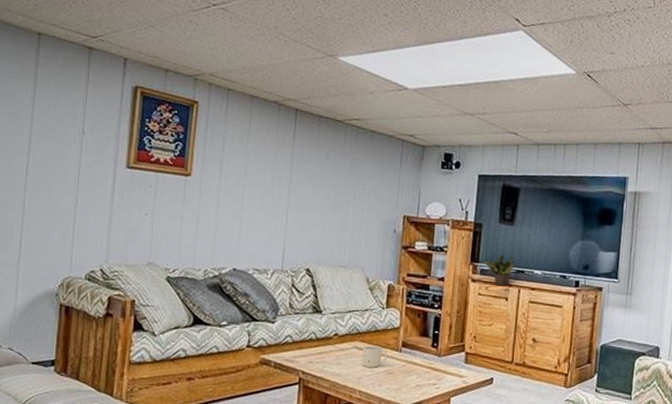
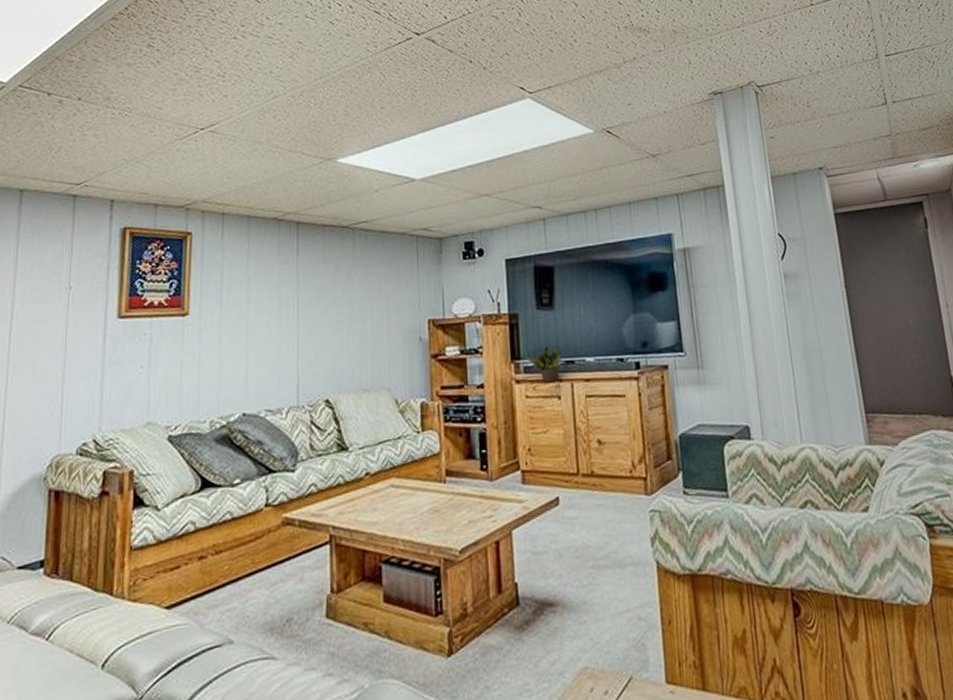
mug: present [361,345,388,368] -> none [400,479,431,509]

